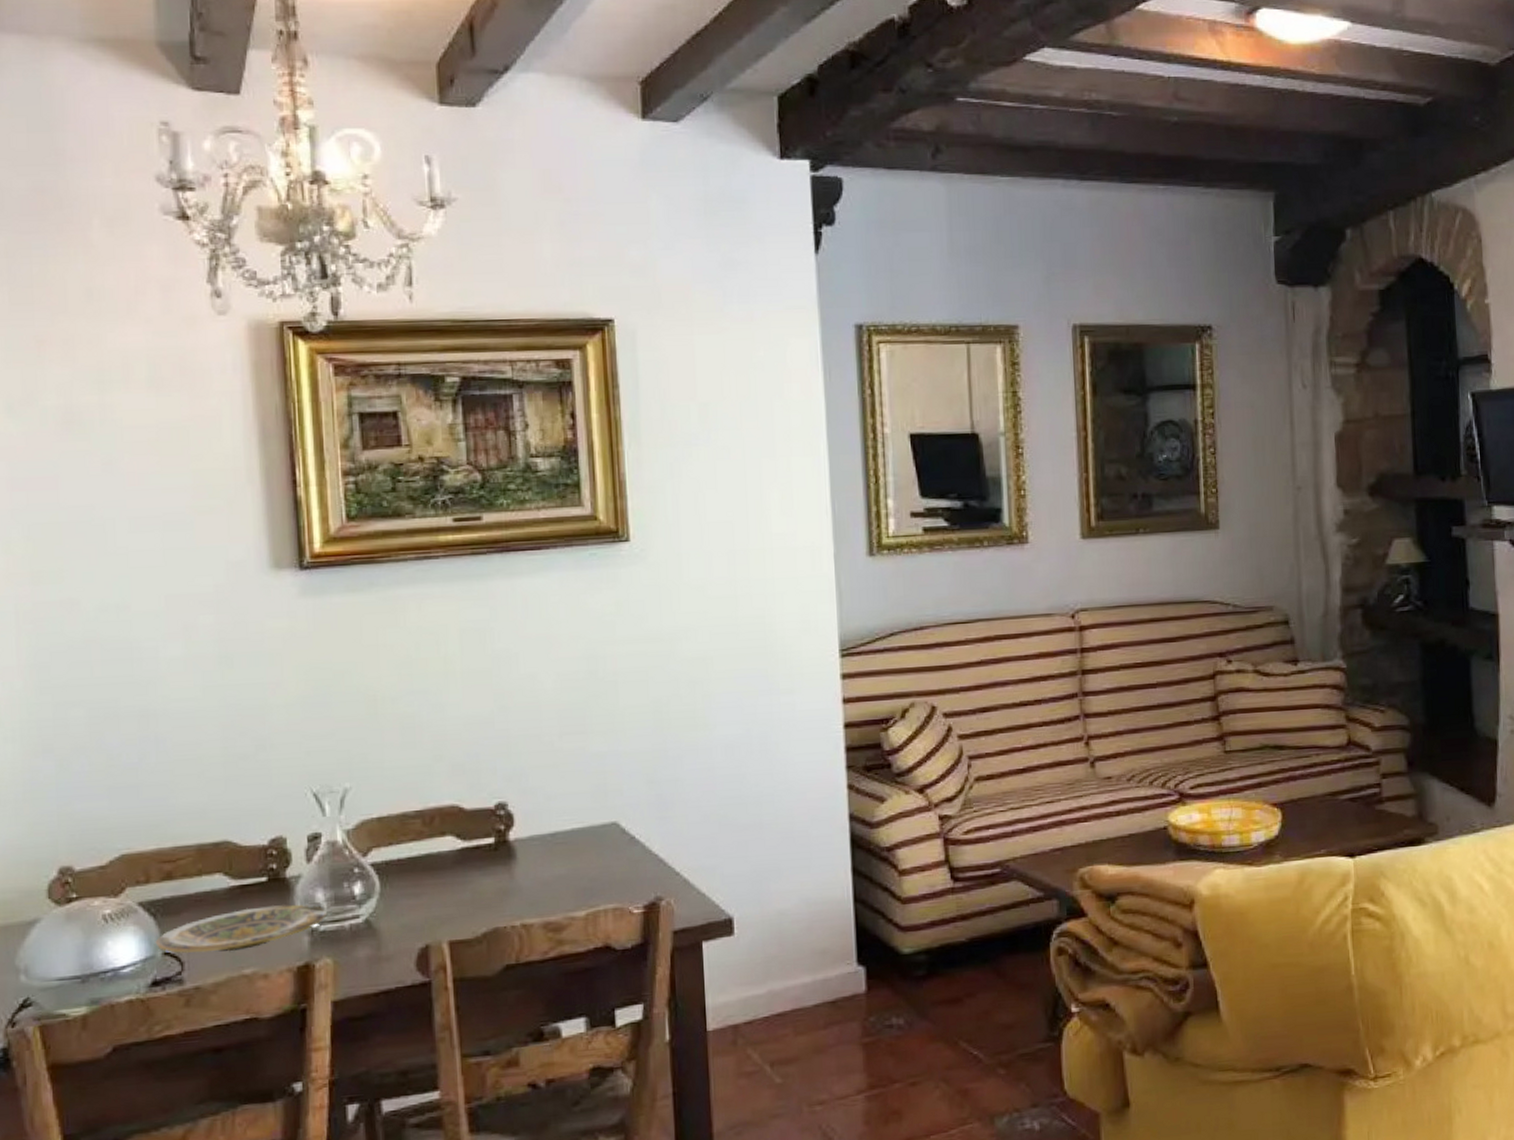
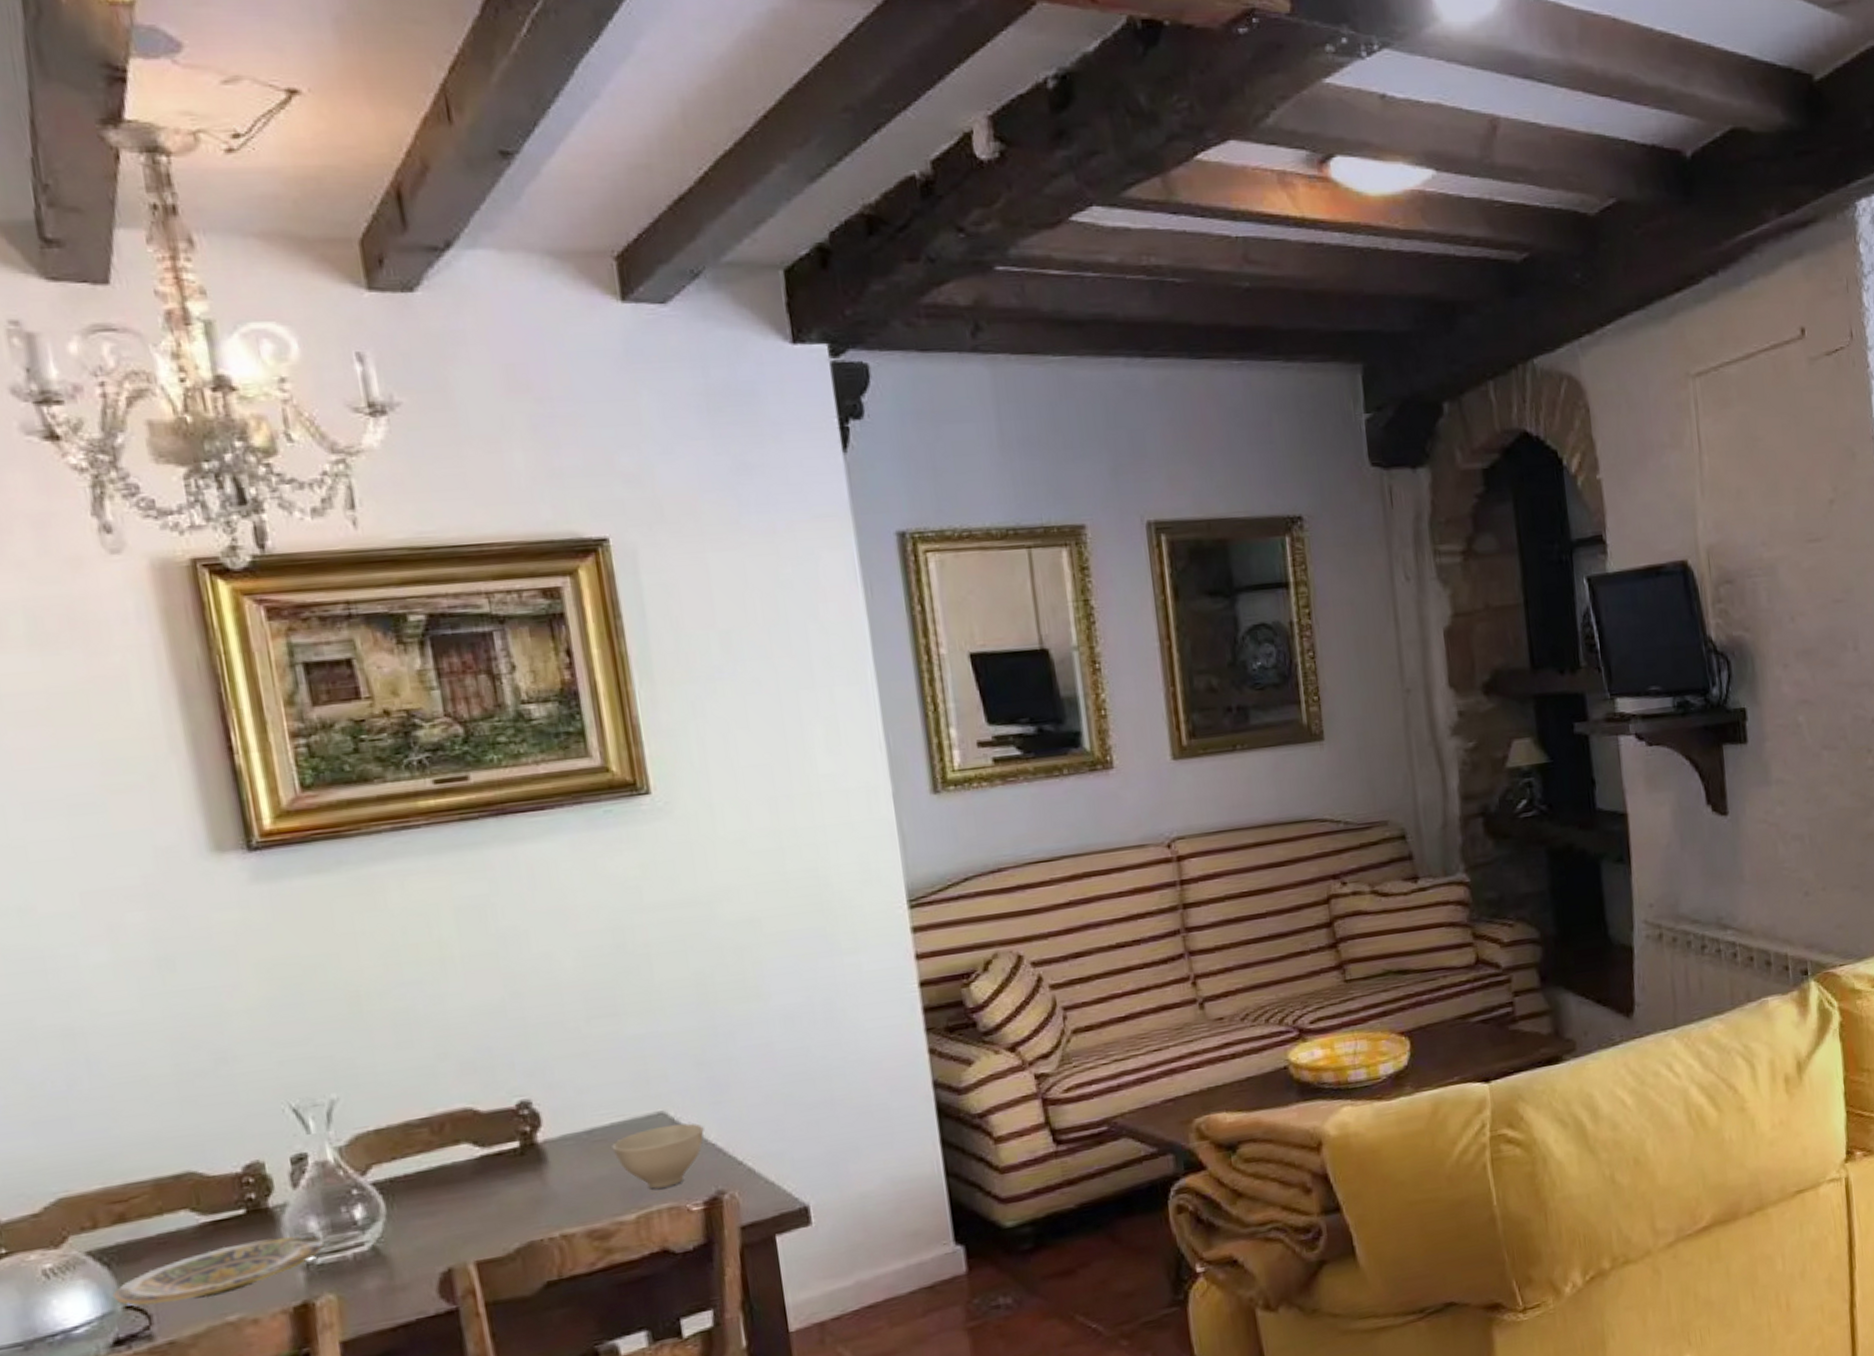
bowl: none [571,834,650,891] -> present [612,1123,704,1189]

